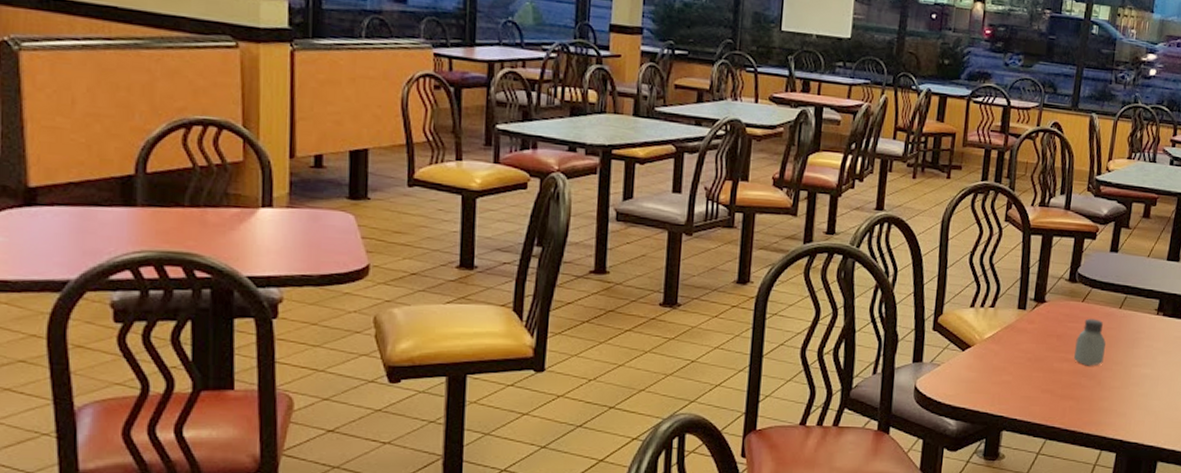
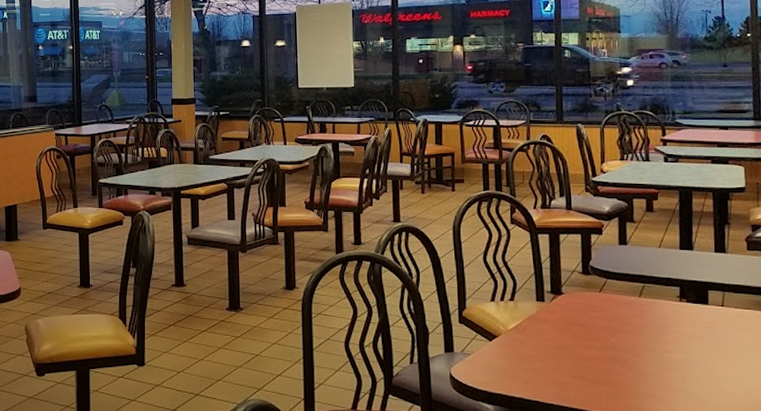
saltshaker: present [1073,318,1107,366] -> none [600,307,632,353]

